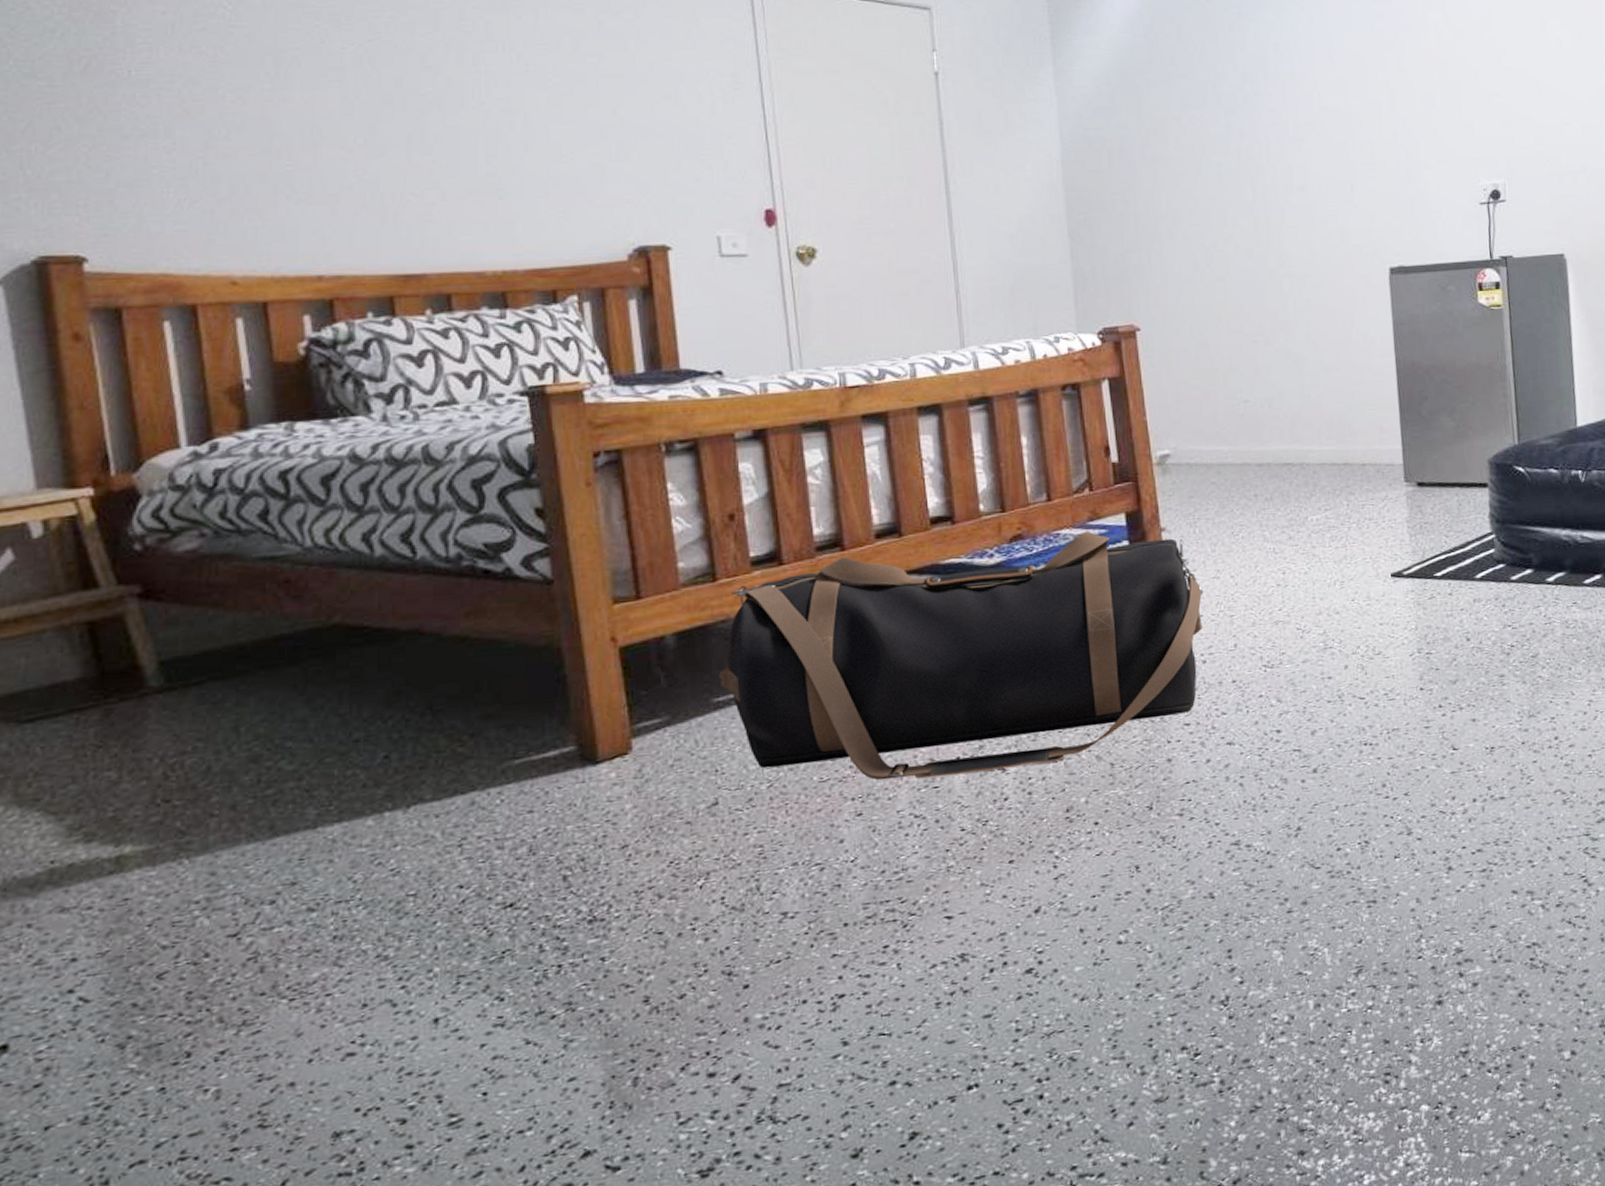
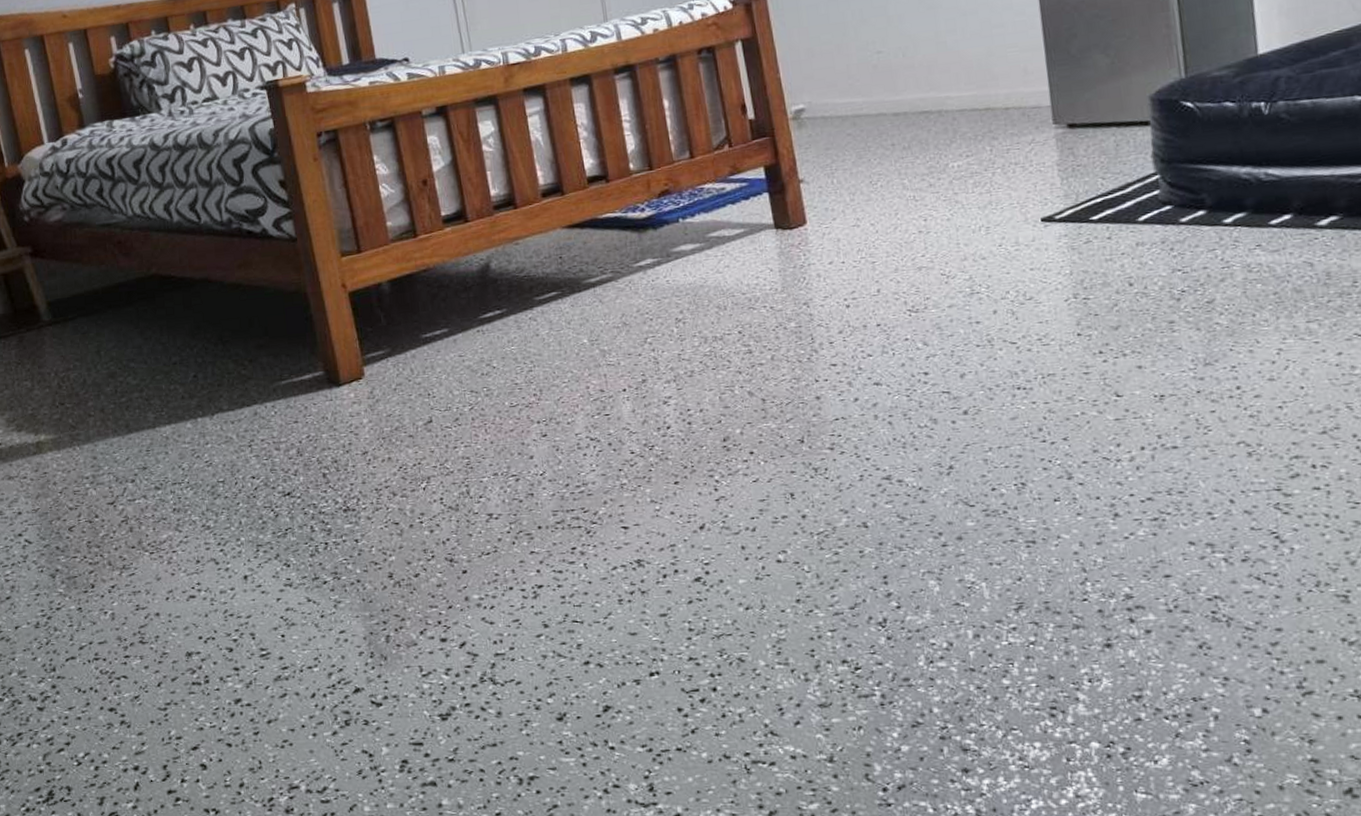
duffel bag: present [719,531,1204,781] -> none [425,184,845,407]

